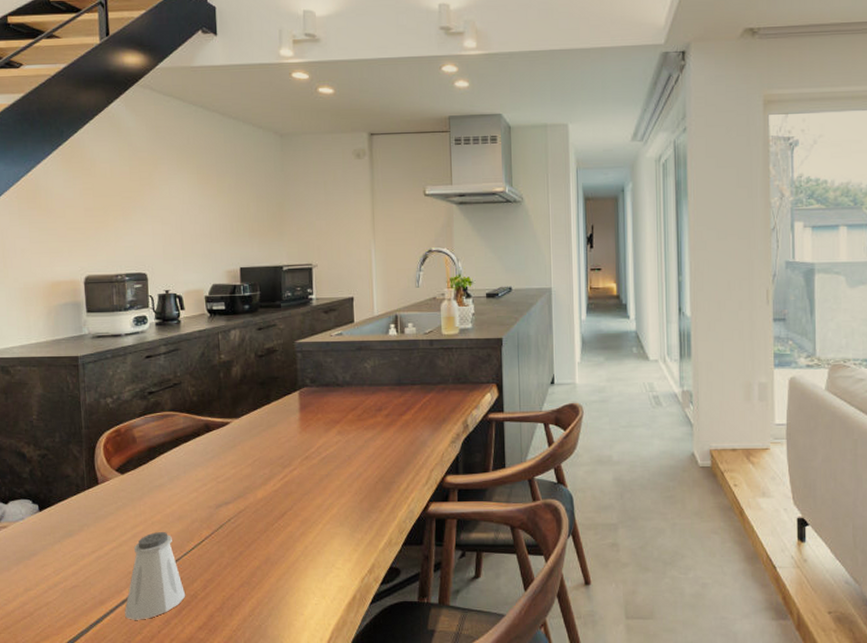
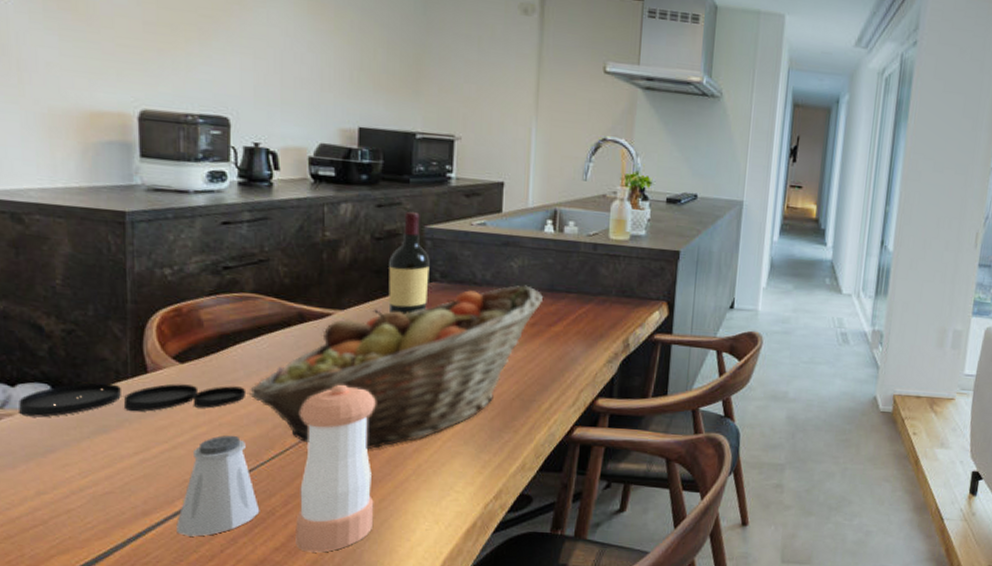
plate: none [10,490,170,527] -> present [19,382,245,418]
fruit basket: none [173,382,393,536] -> present [250,285,543,450]
pepper shaker: none [211,481,274,629] -> present [295,384,376,553]
wine bottle: none [270,330,302,417] -> present [388,211,430,315]

